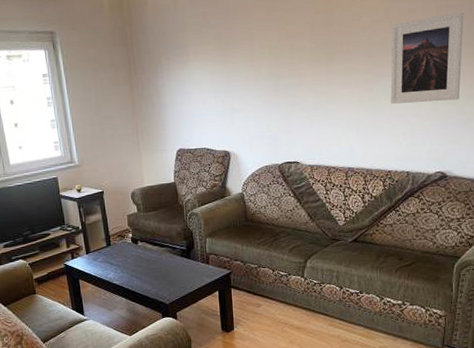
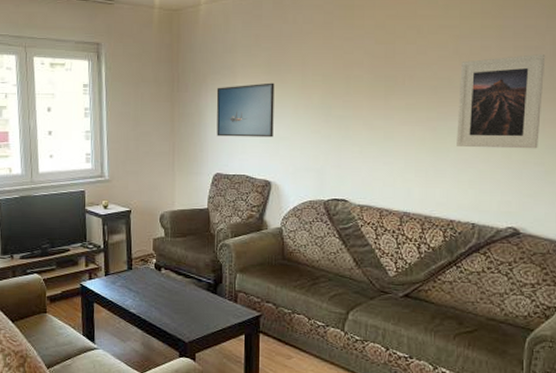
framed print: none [171,58,229,114] -> present [216,82,275,138]

